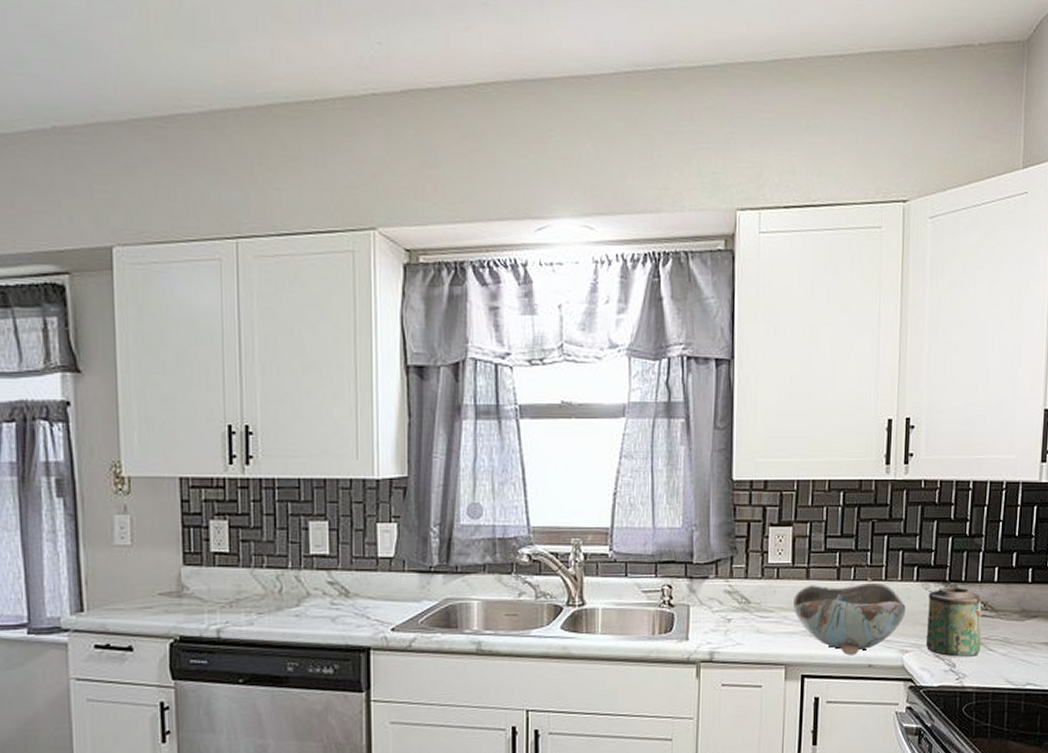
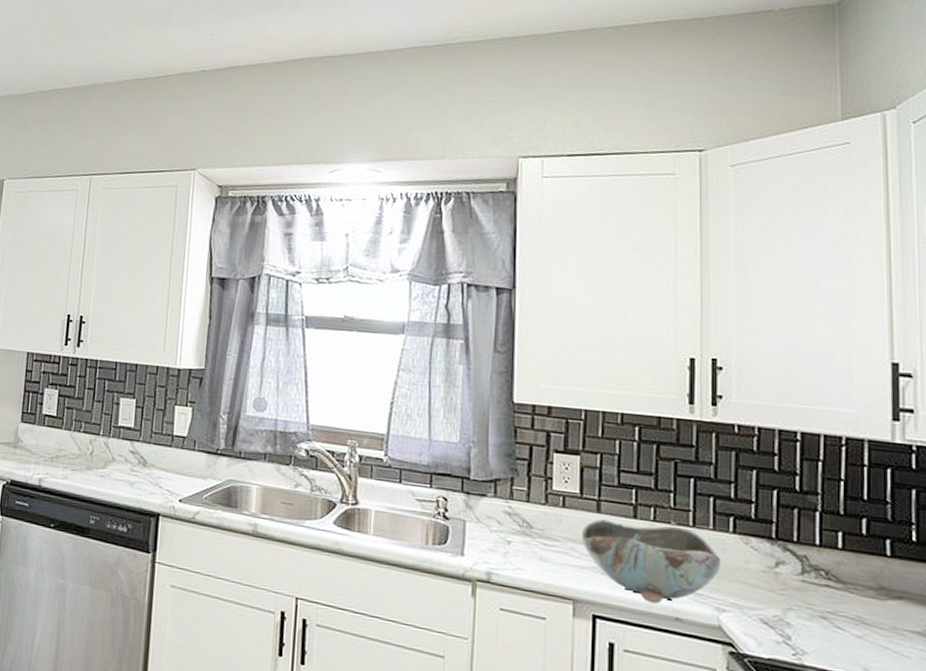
canister: present [925,587,982,657] -> none [748,544,825,632]

